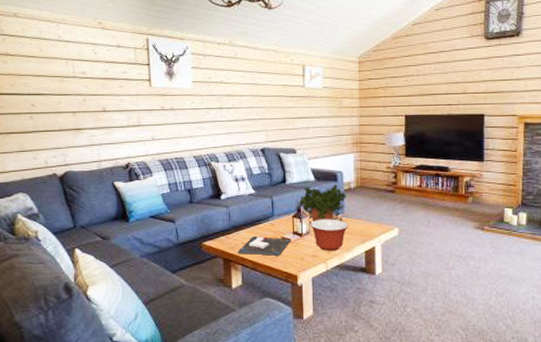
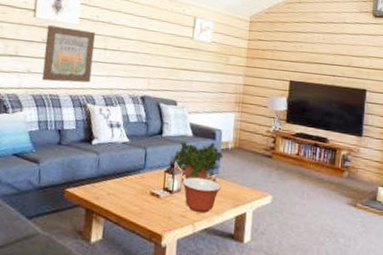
wall art: none [164,92,211,146] -> present [41,25,95,83]
board game: present [238,236,291,256] -> none [102,188,160,212]

